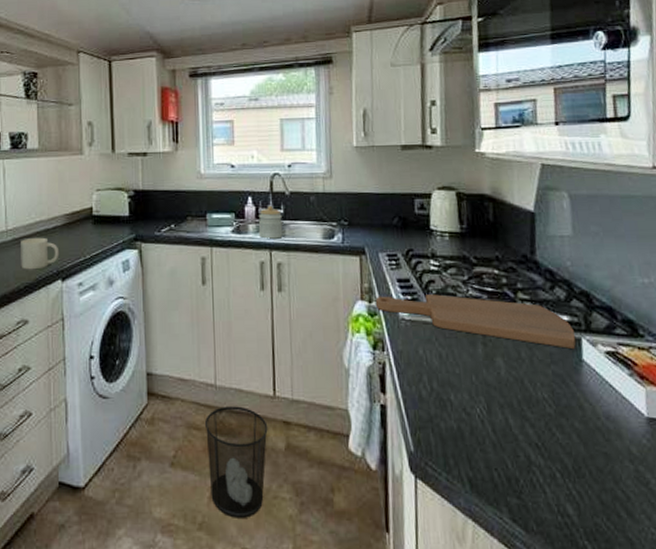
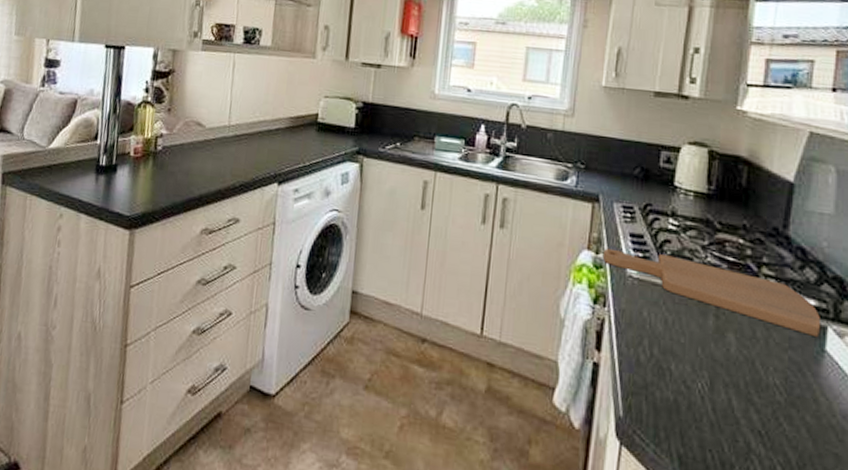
mug: present [21,237,60,270] -> none [239,136,280,170]
waste bin: present [204,406,268,518] -> none [402,337,470,455]
jar: present [258,206,283,239] -> none [487,137,515,173]

